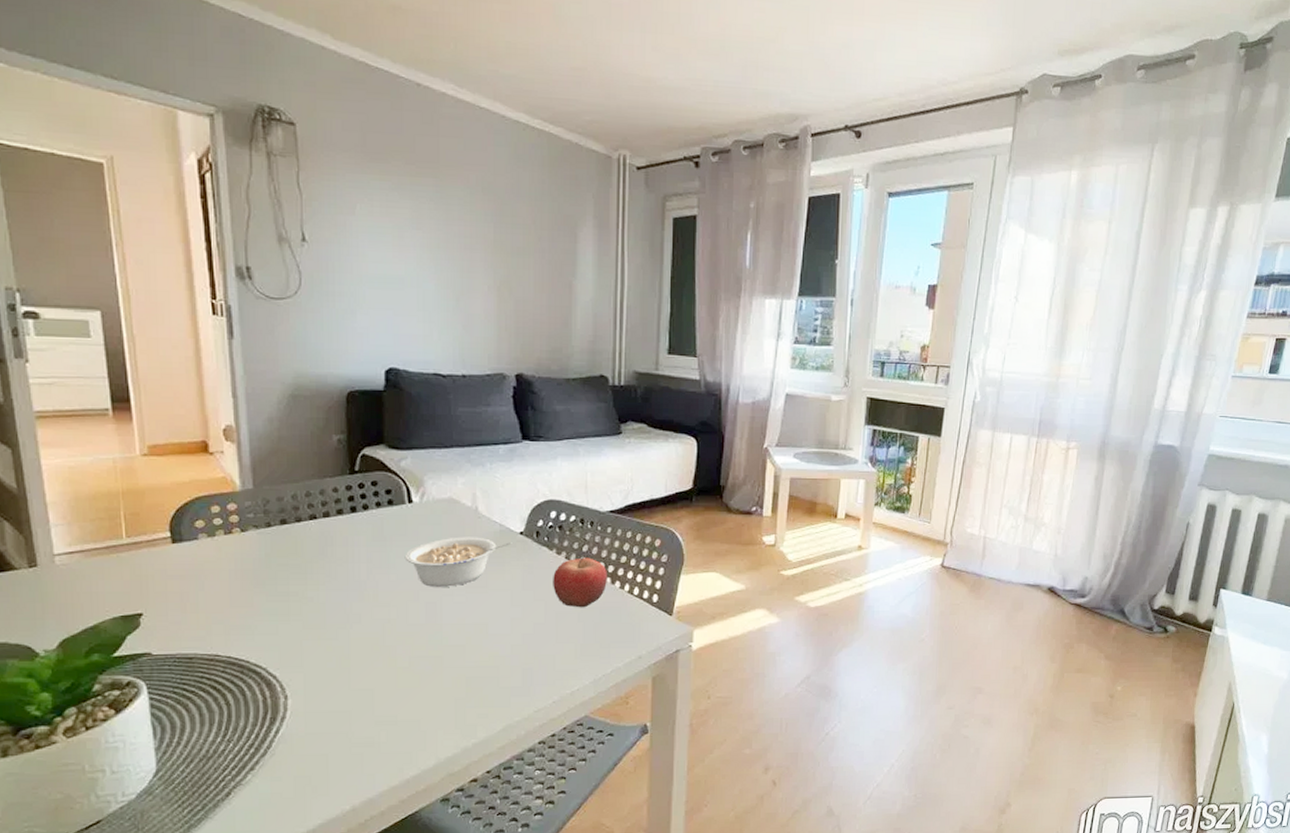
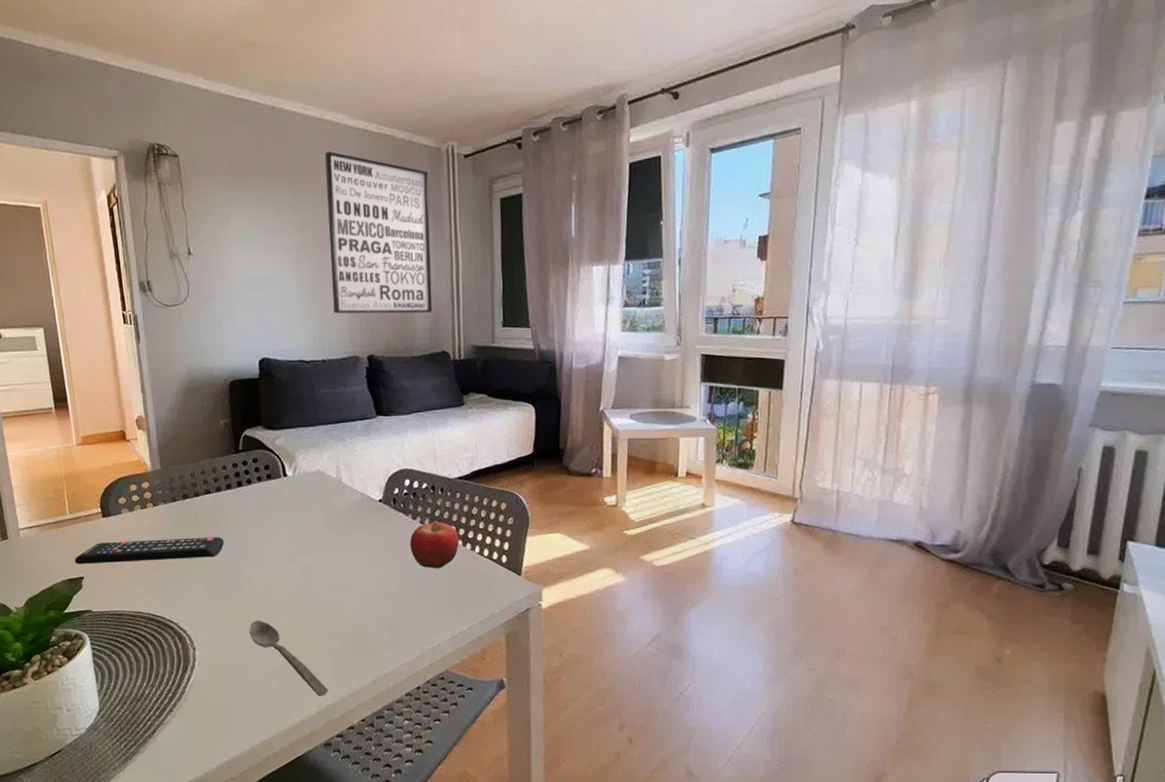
remote control: none [130,569,331,599] -> present [74,537,225,564]
spoon: none [356,664,449,747] -> present [249,621,328,696]
legume: present [404,537,512,587] -> none [283,505,373,551]
wall art: none [478,143,595,333] -> present [325,151,433,314]

